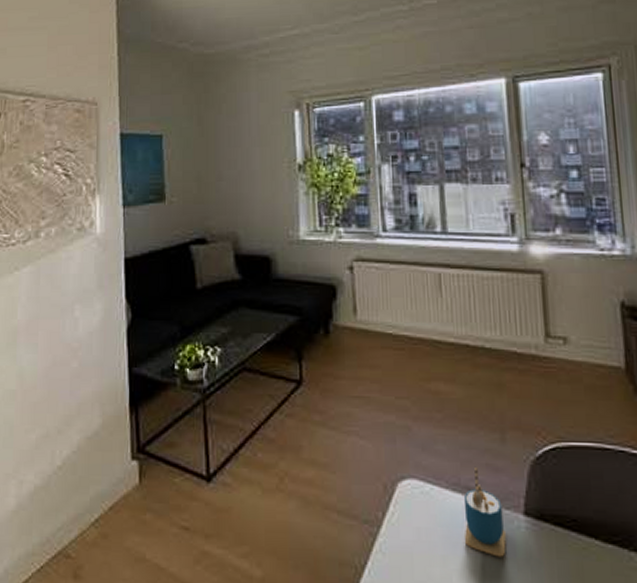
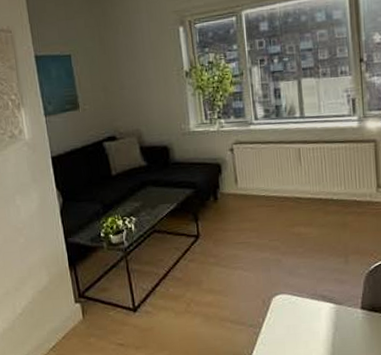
cup: present [463,466,506,557] -> none [319,281,349,338]

